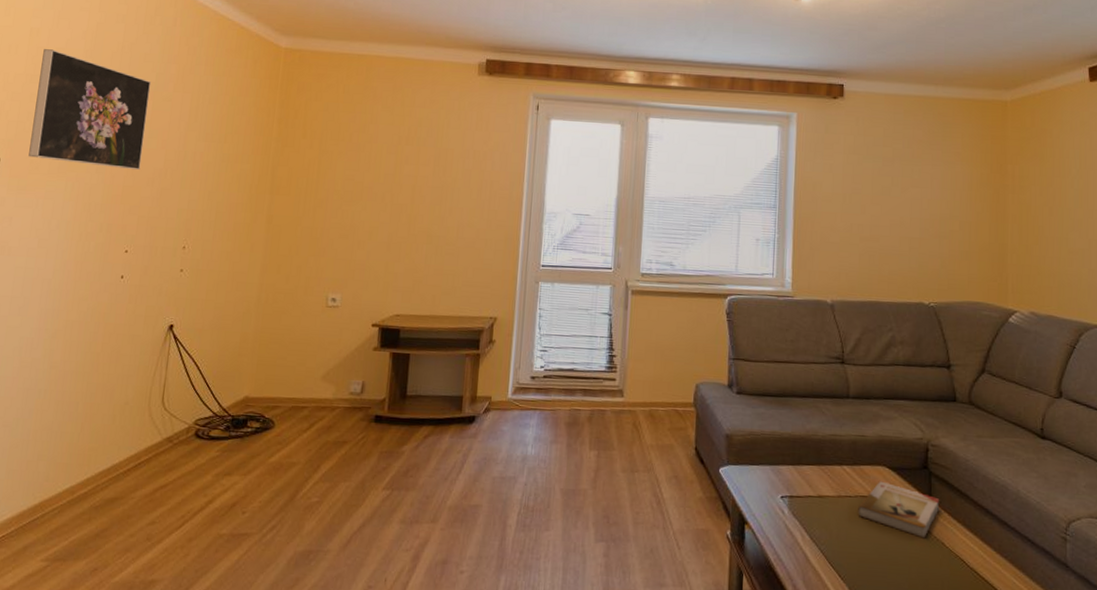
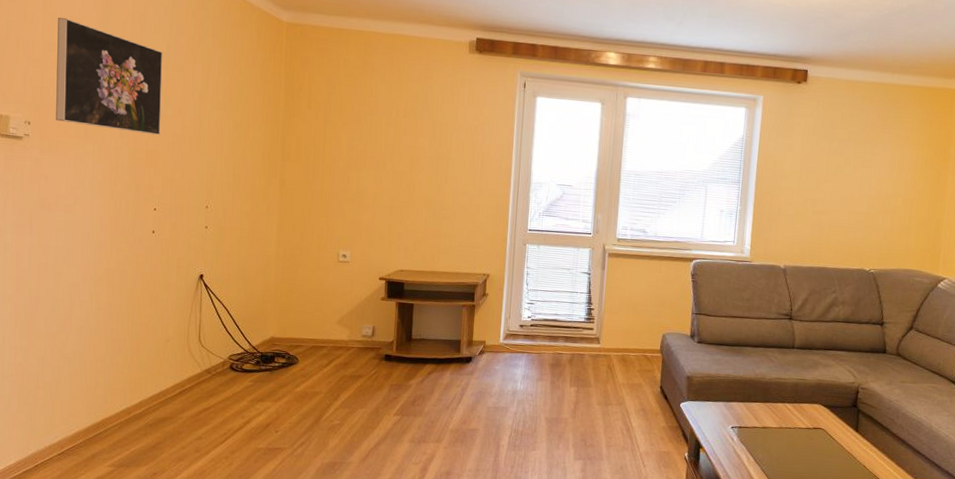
book: present [858,481,940,539] -> none [795,416,865,462]

